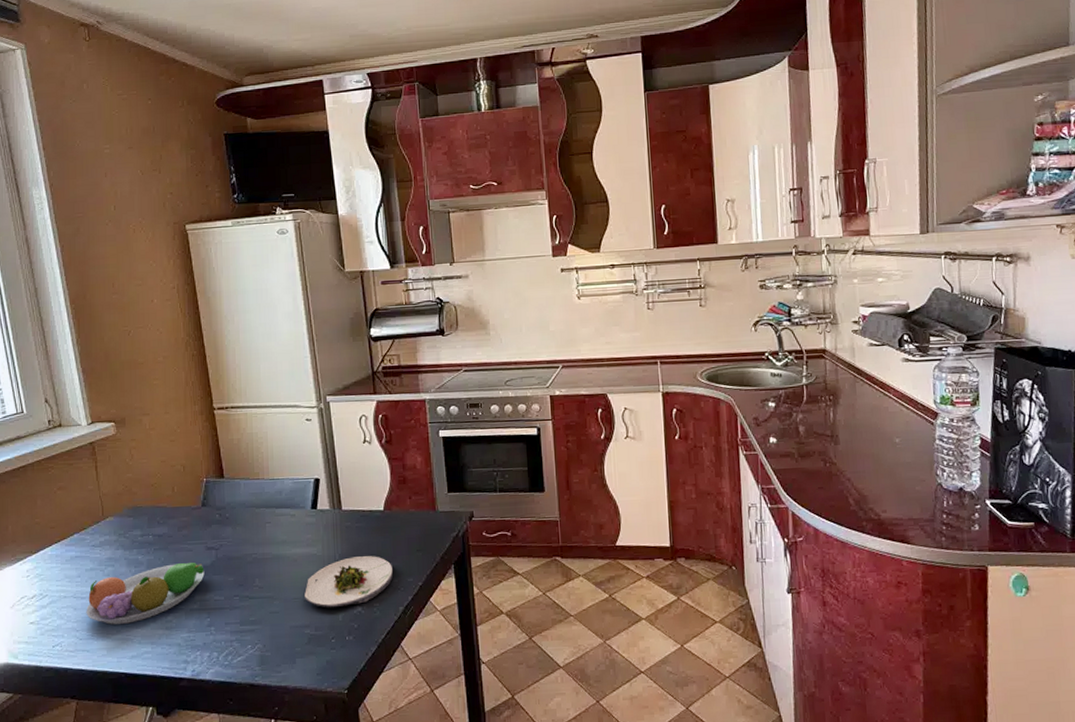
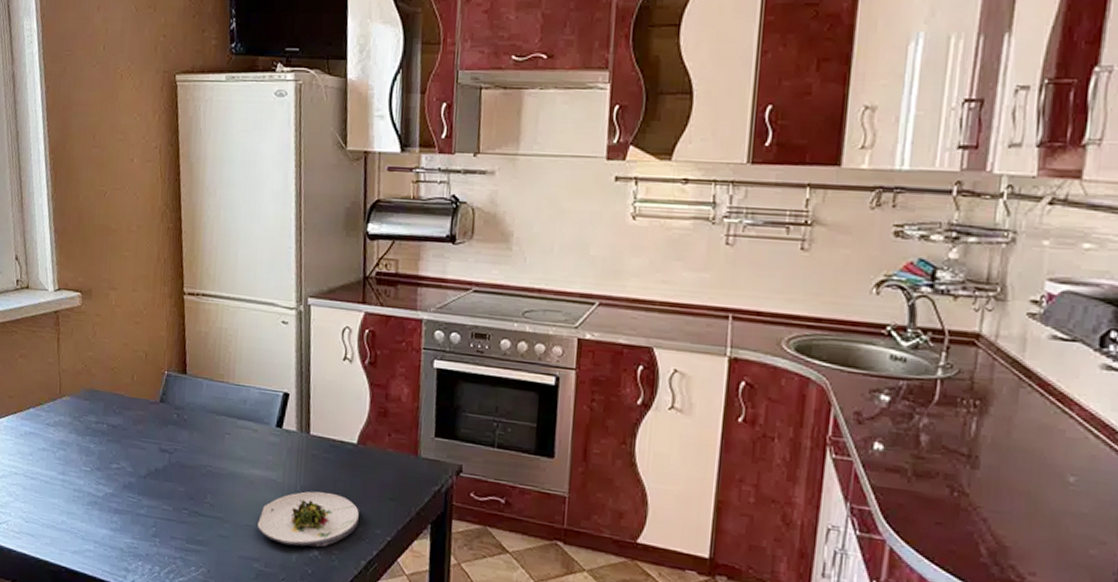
fruit bowl: present [86,563,205,624] -> none [34,460,156,516]

